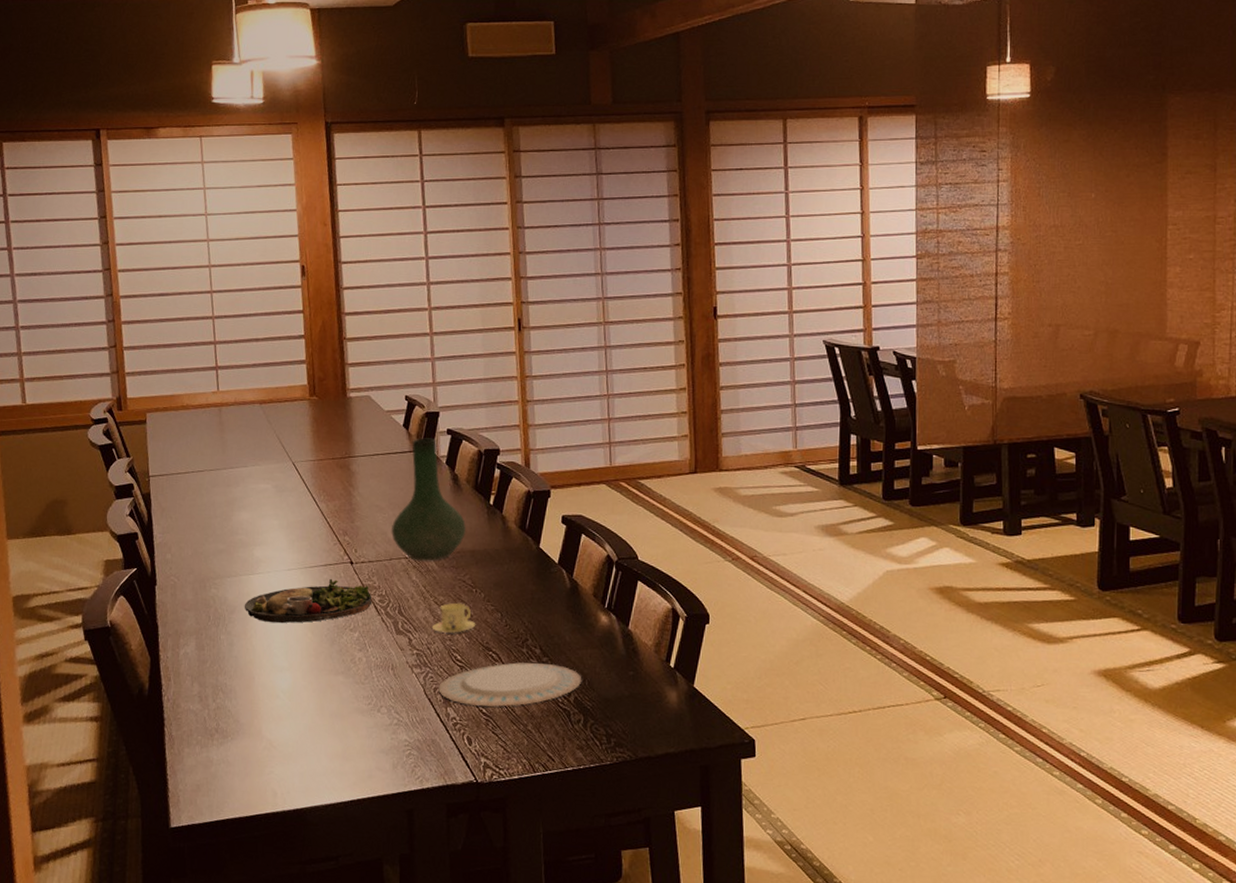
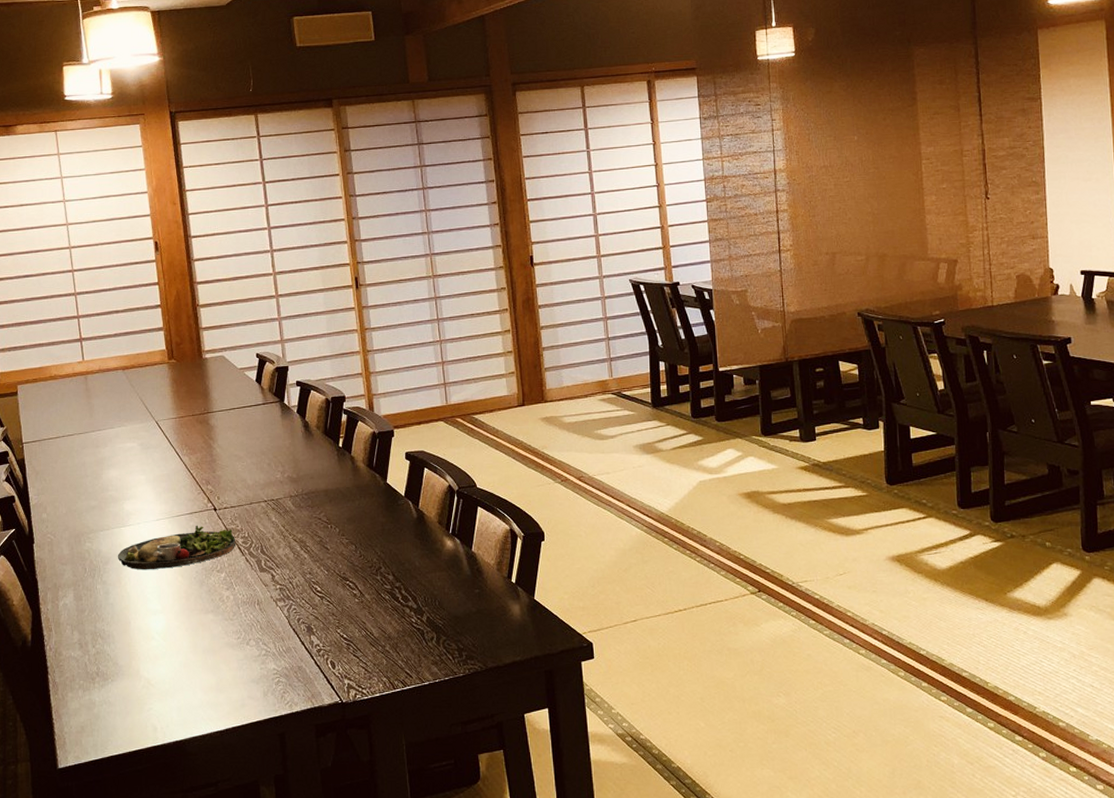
vase: present [390,438,466,561] -> none [249,390,318,503]
cup and saucer: present [431,602,476,633] -> none [292,538,333,567]
plate: present [438,661,582,707] -> none [302,588,433,632]

